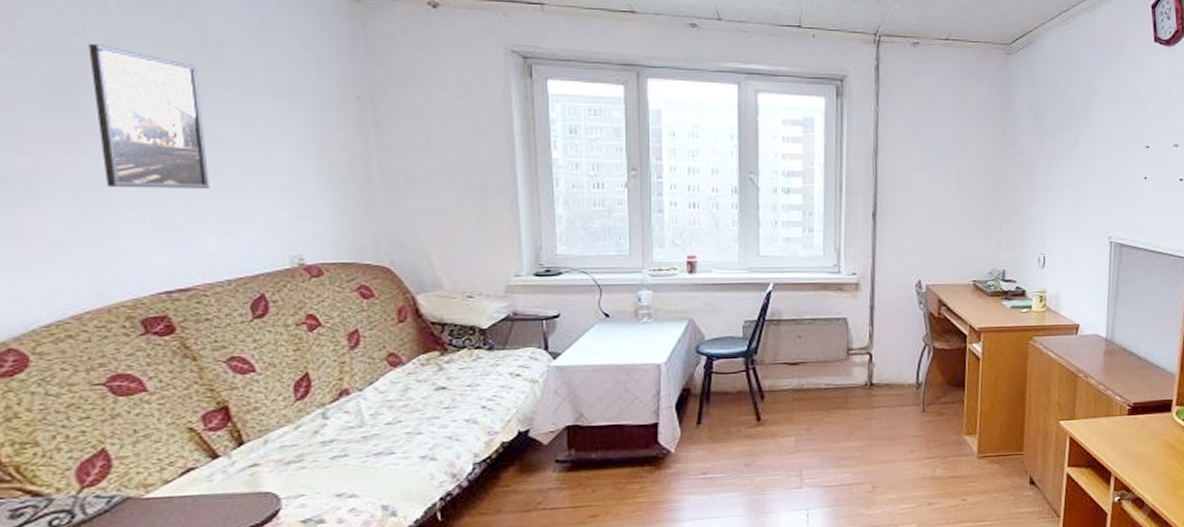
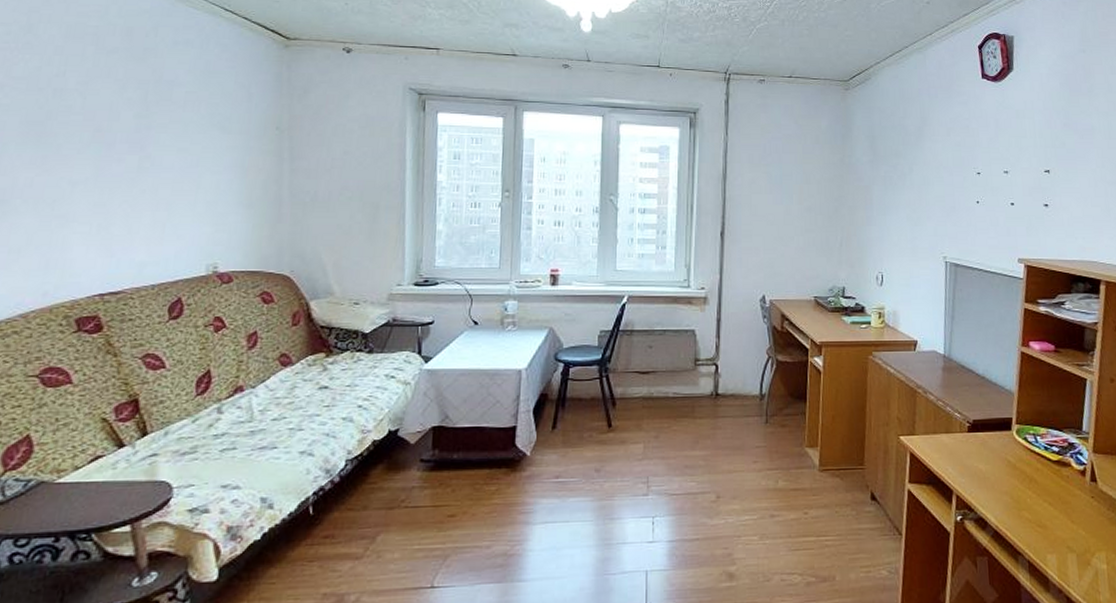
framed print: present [89,44,210,188] -> none [64,84,150,205]

